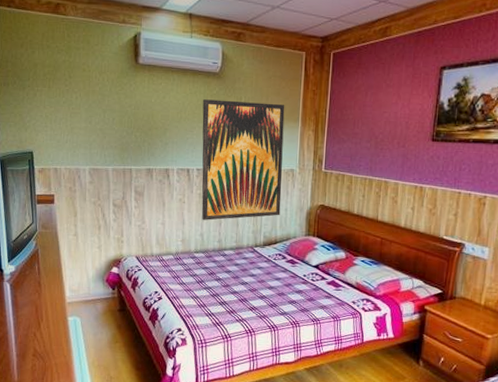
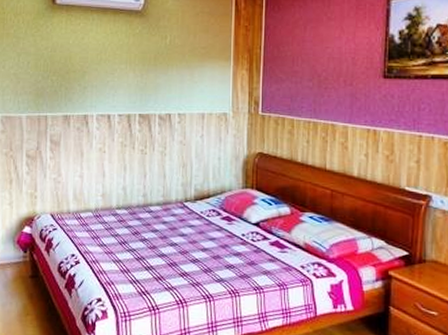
wall art: present [201,99,285,221] -> none [124,39,215,172]

